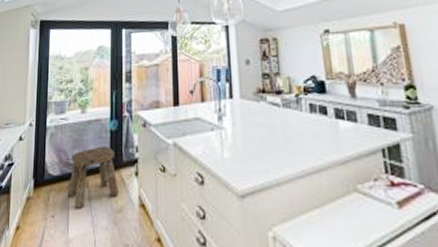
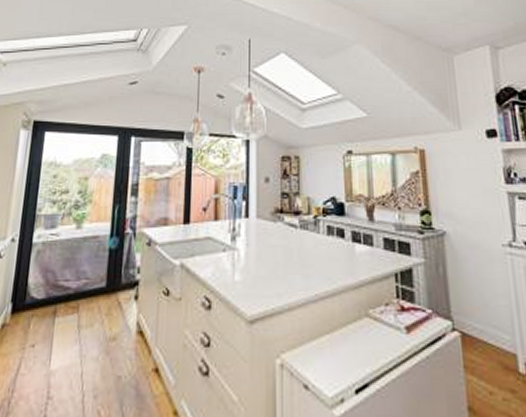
stool: present [67,146,118,209] -> none [52,266,114,337]

